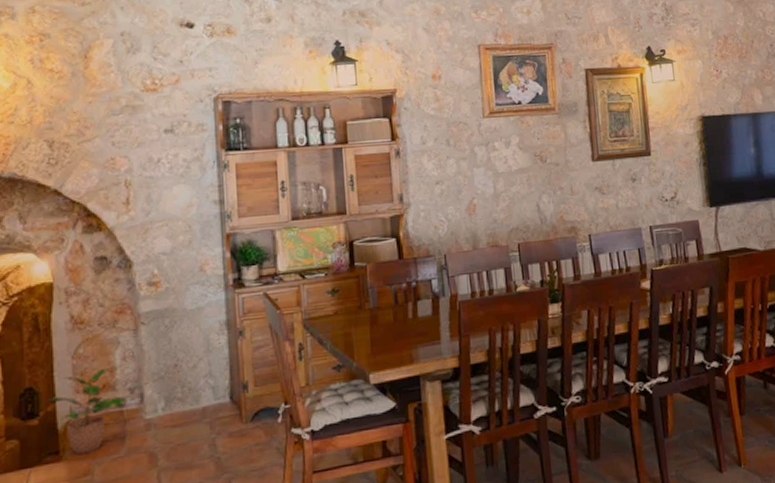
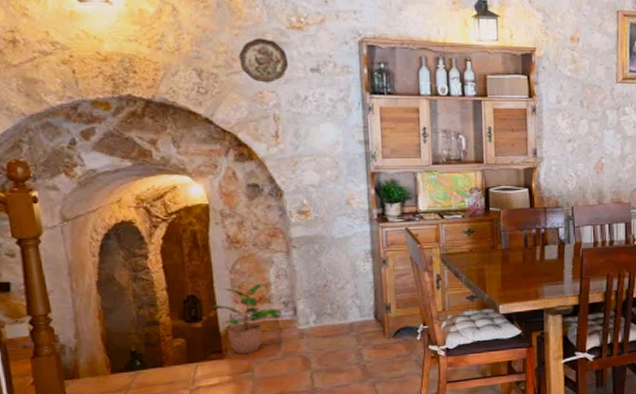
decorative plate: none [92,103,142,149] -> present [239,38,289,83]

